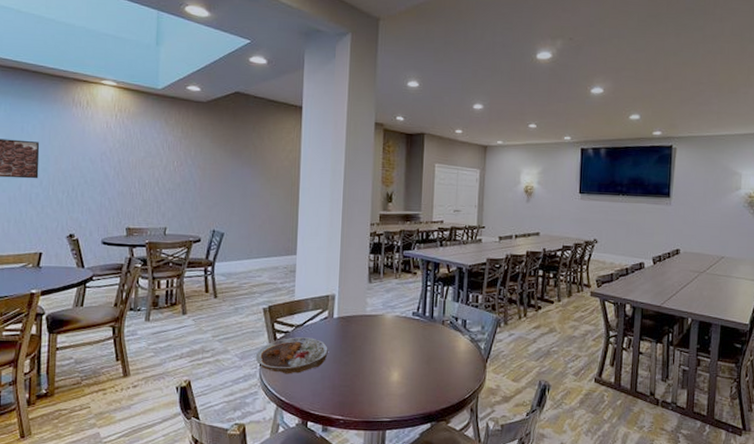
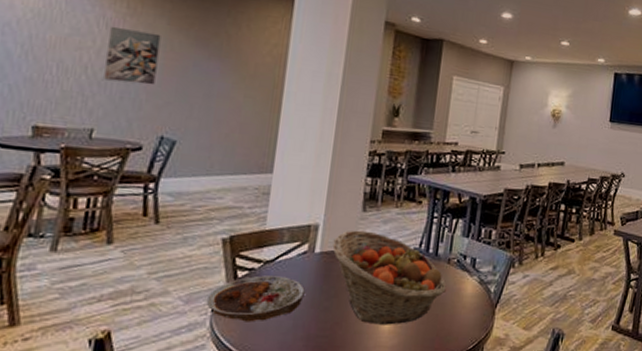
wall art: none [170,147,207,191] -> present [104,26,161,85]
fruit basket: none [347,298,443,377] -> present [332,230,447,325]

